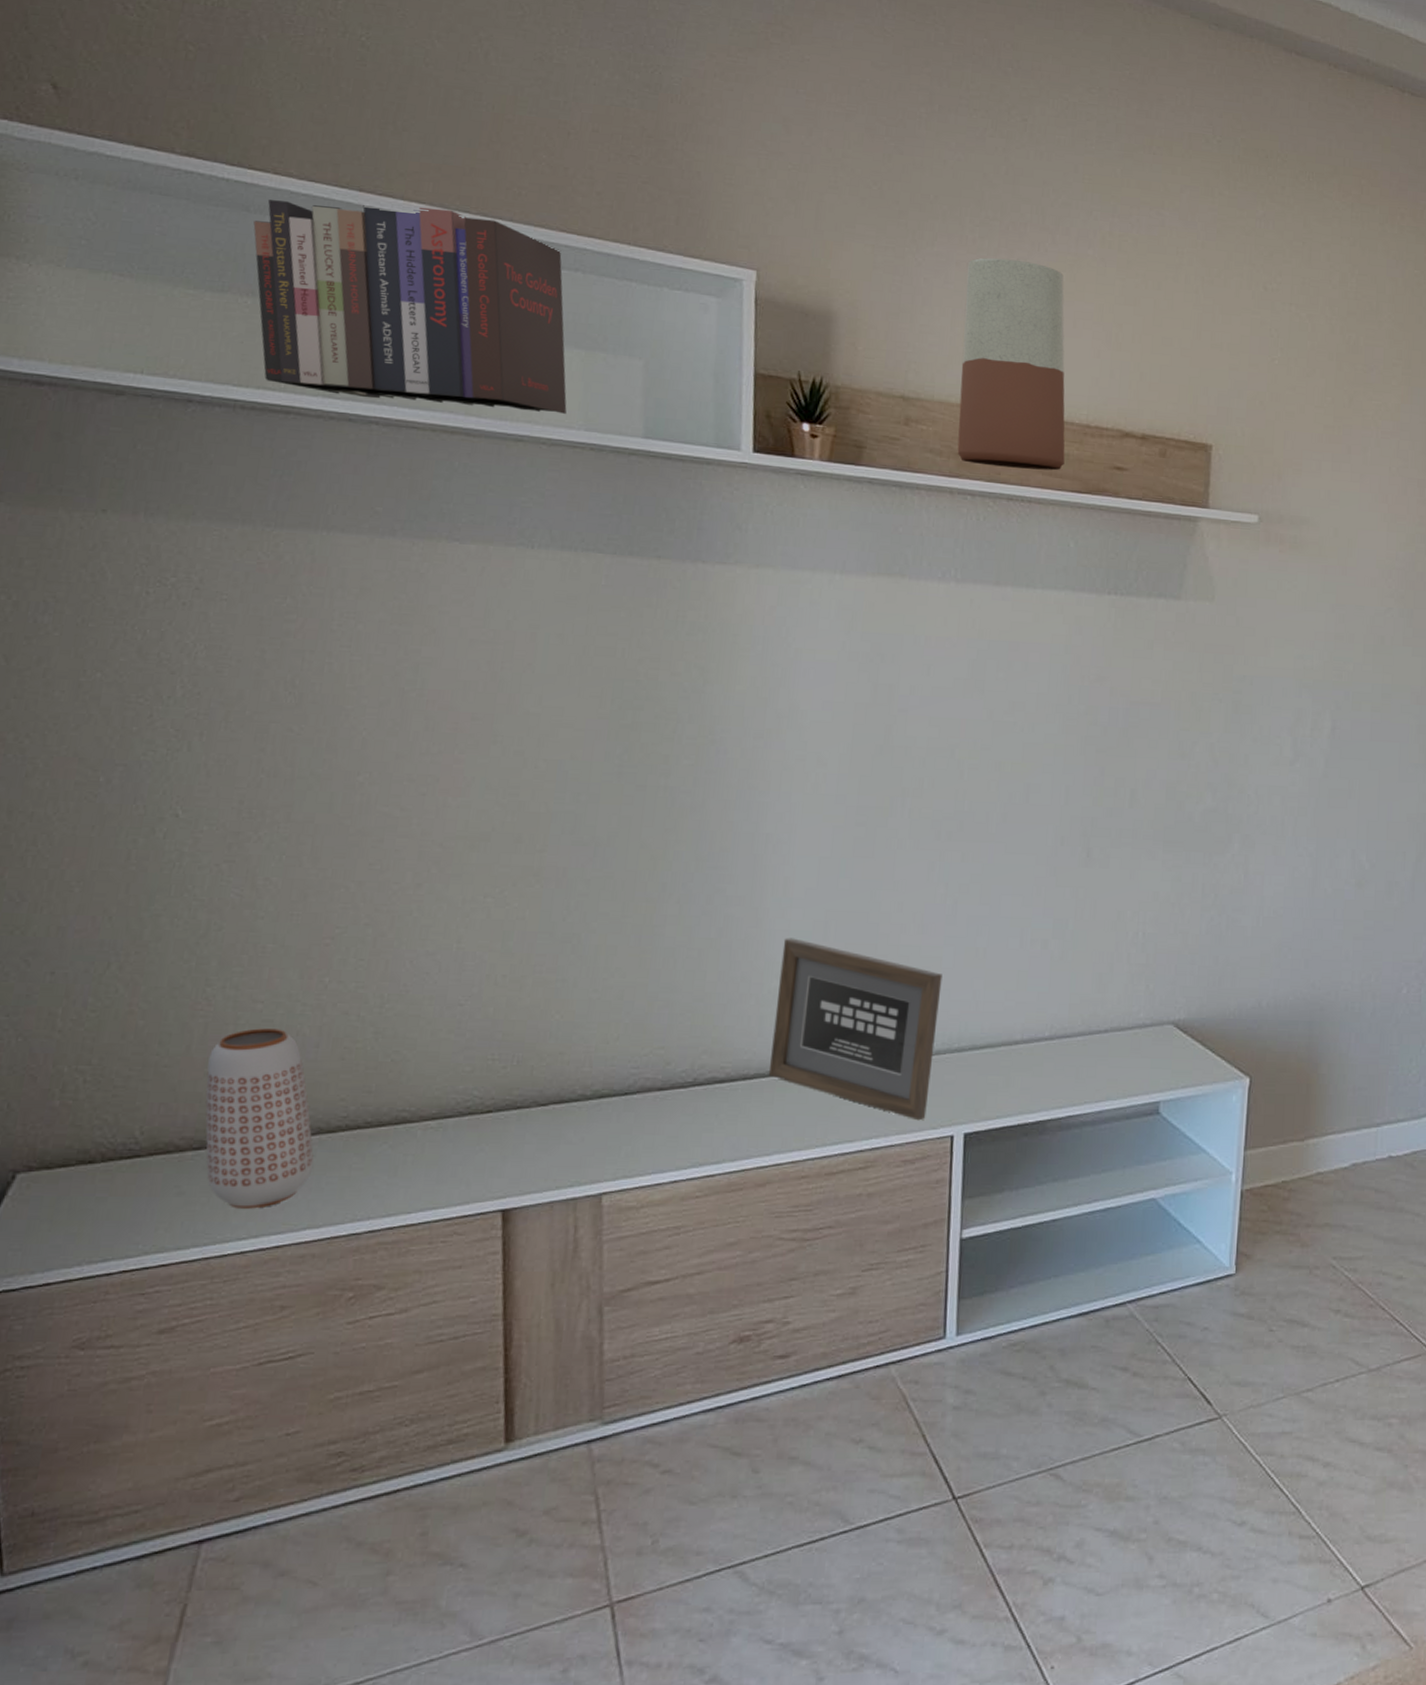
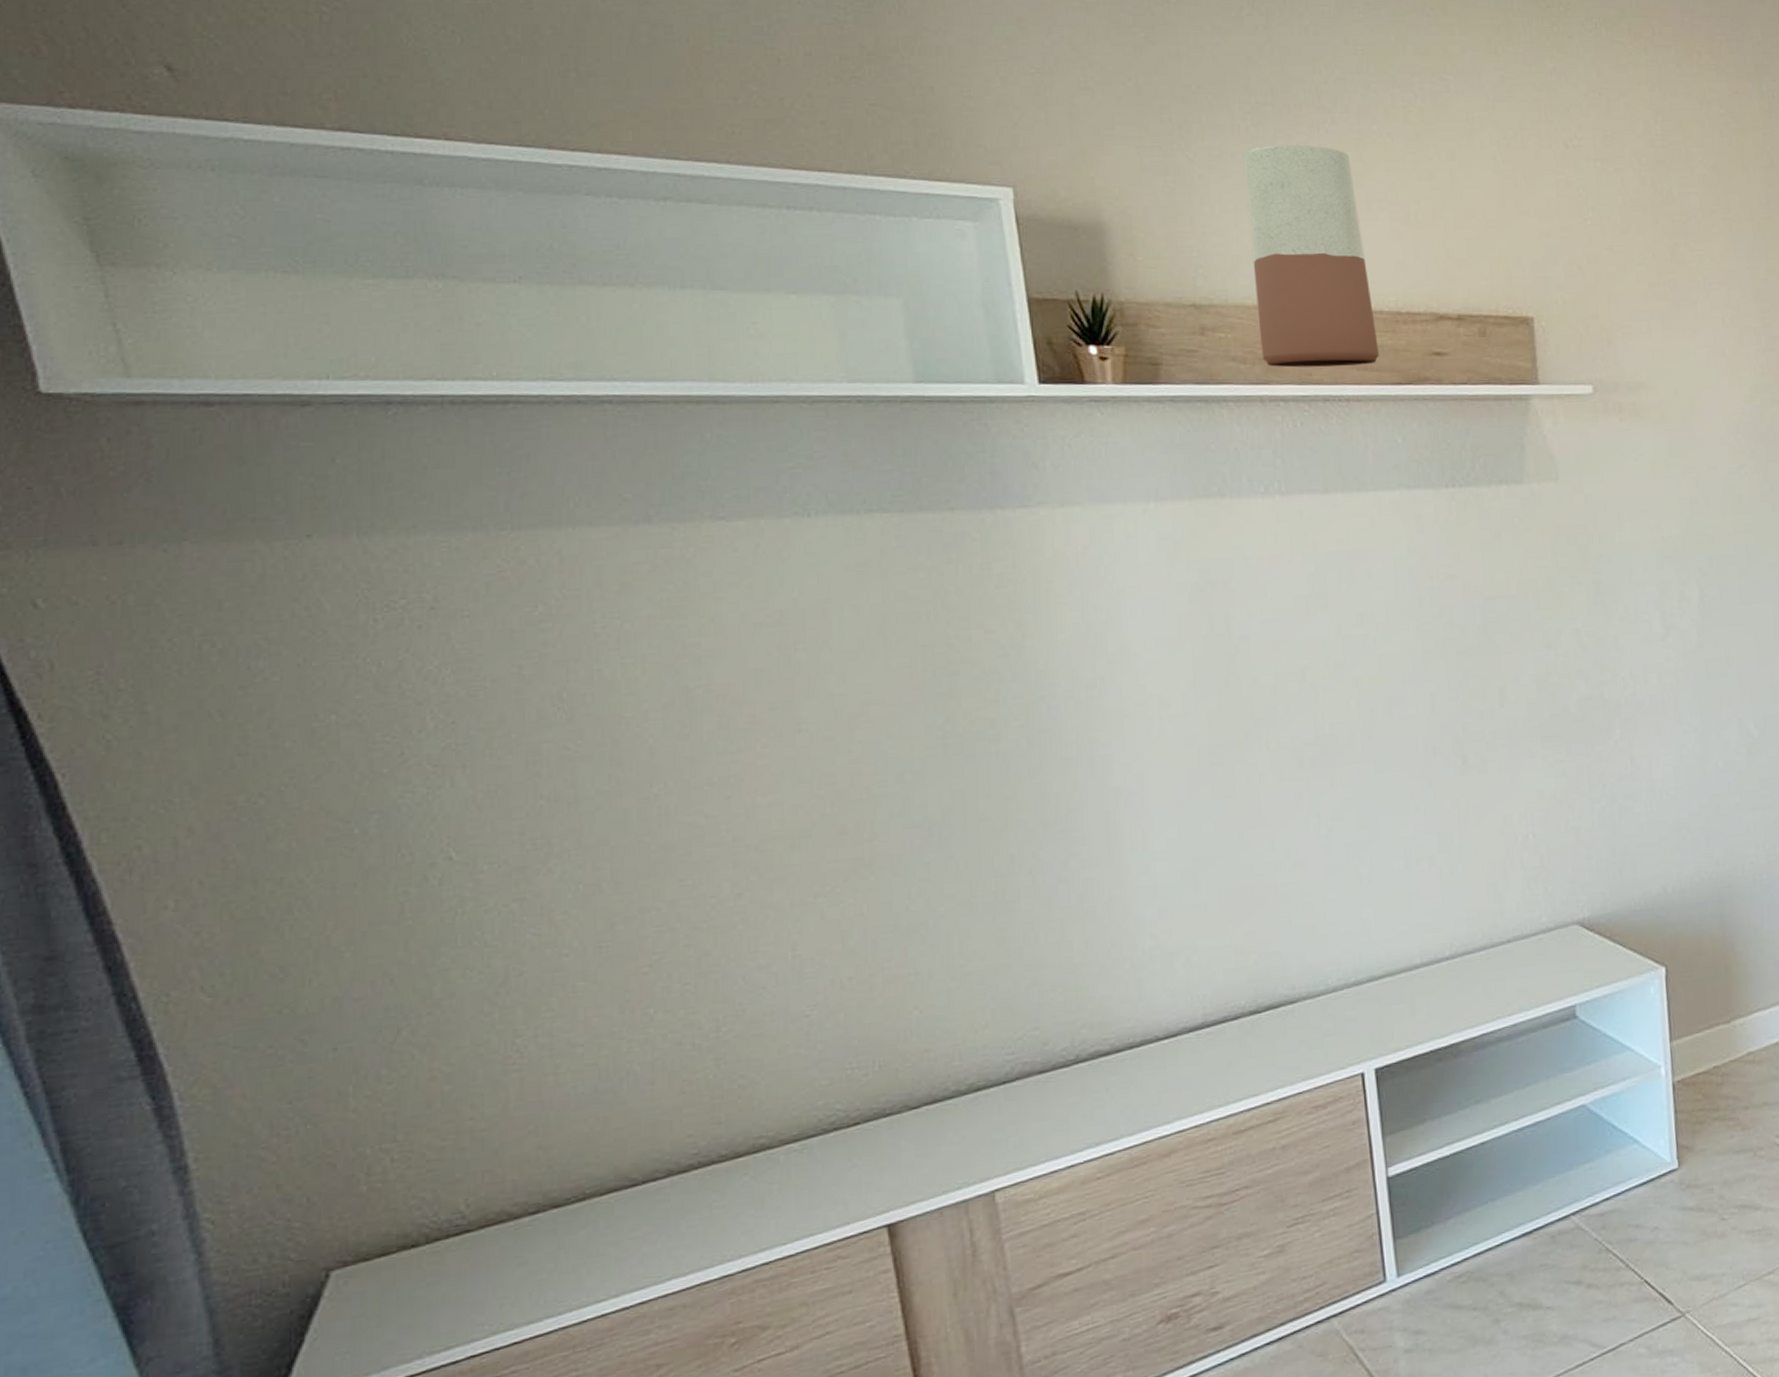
vase: present [205,1028,314,1209] -> none [531,1071,669,1270]
books: present [253,200,567,414] -> none [431,158,824,376]
picture frame: present [768,938,943,1121] -> none [1151,892,1332,1063]

